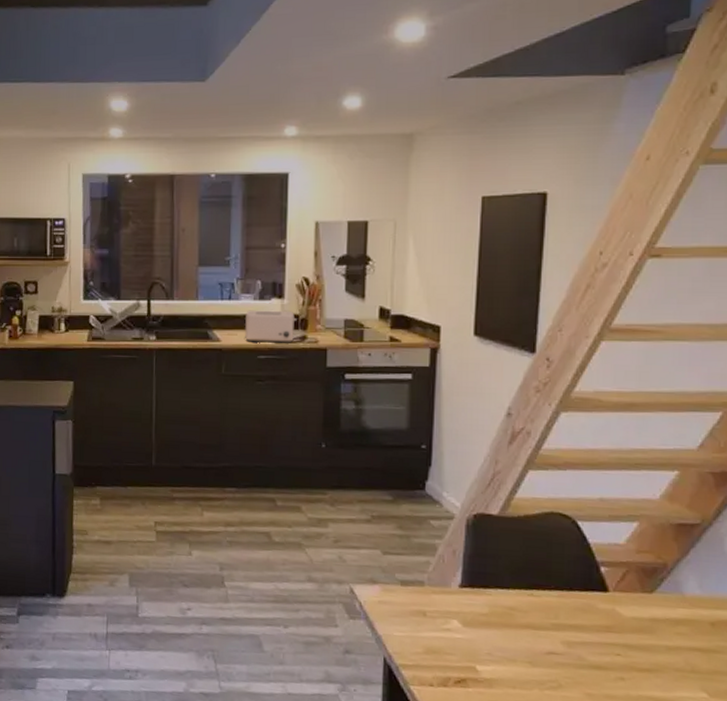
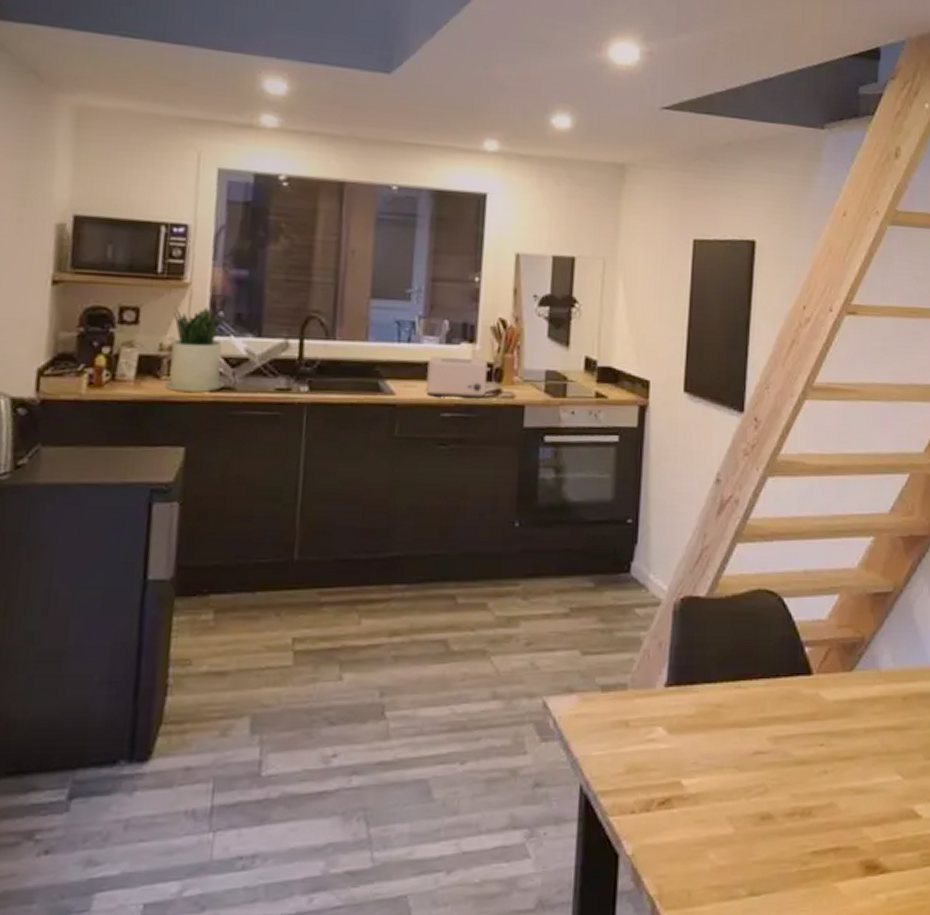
planter: none [56,278,97,342] -> present [163,306,225,393]

